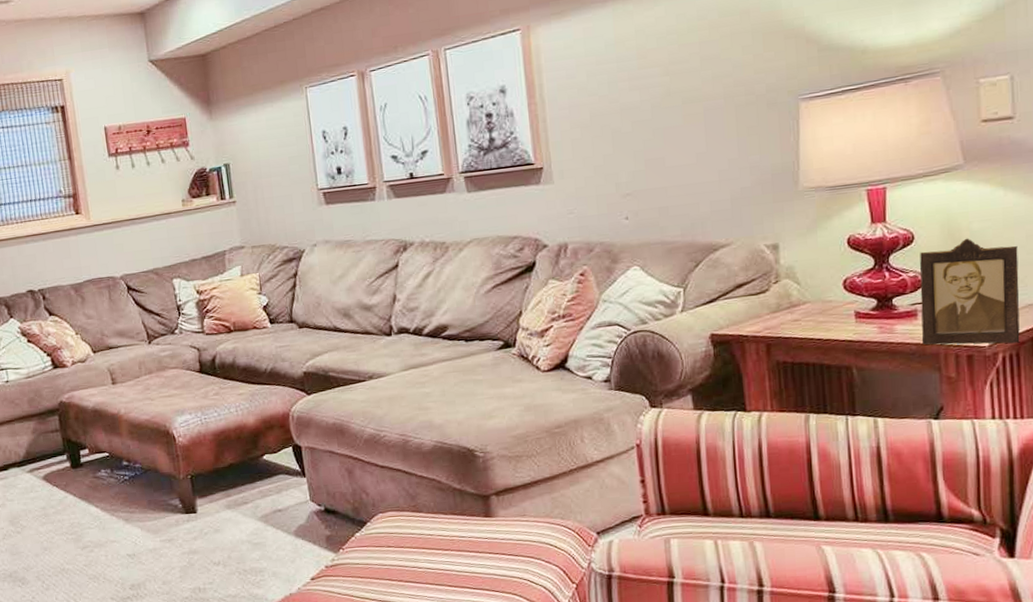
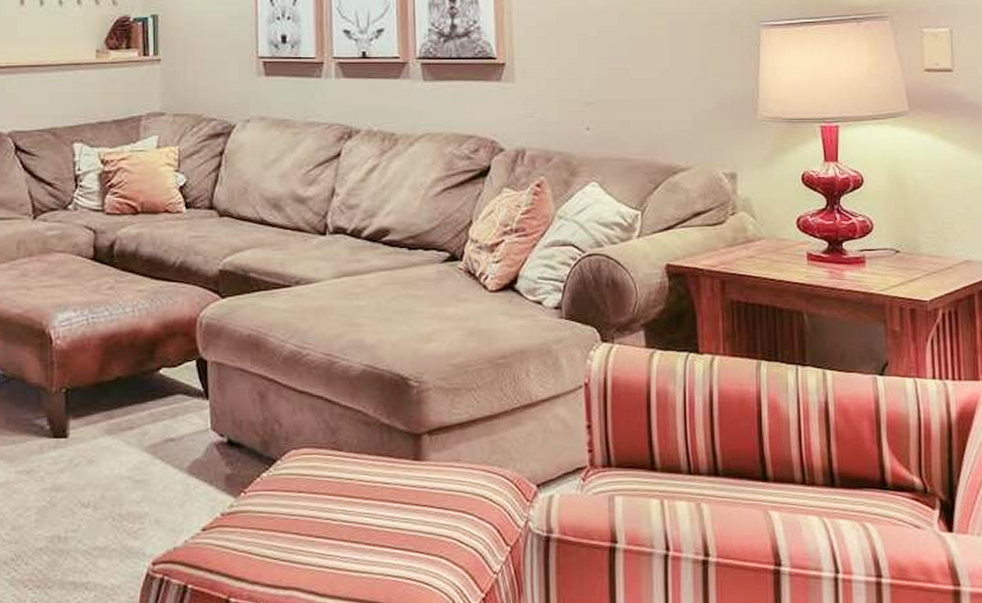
photo frame: present [920,238,1020,345] -> none [868,186,958,300]

